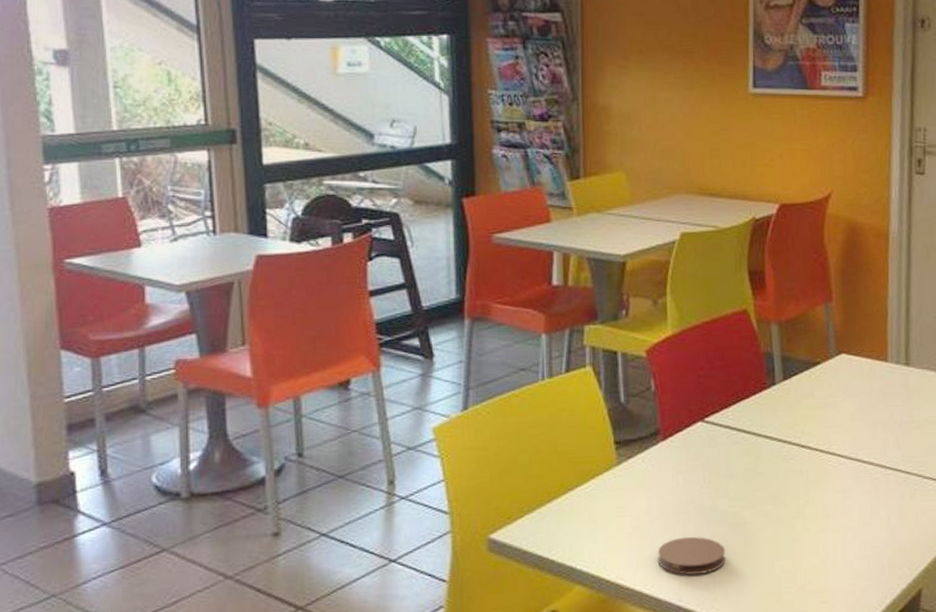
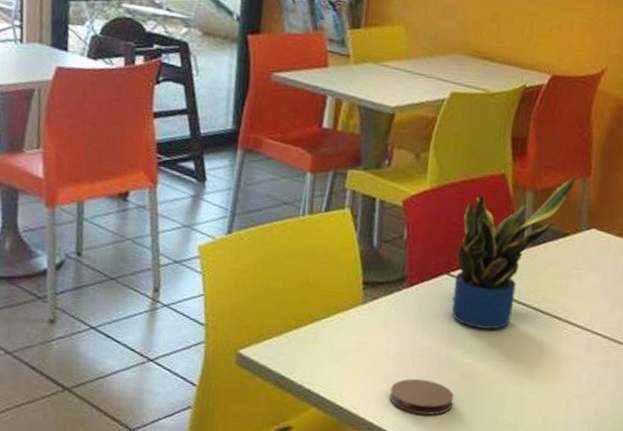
potted plant: none [708,303,819,473] -> present [452,176,577,329]

